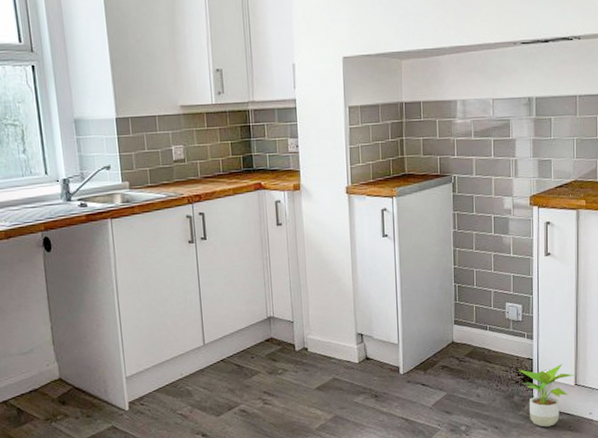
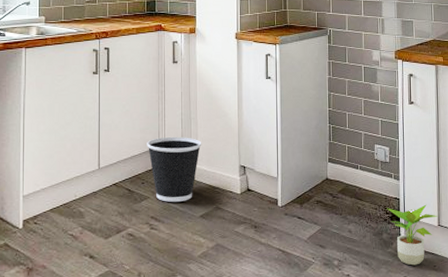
wastebasket: none [254,306,314,376] -> present [147,137,202,202]

